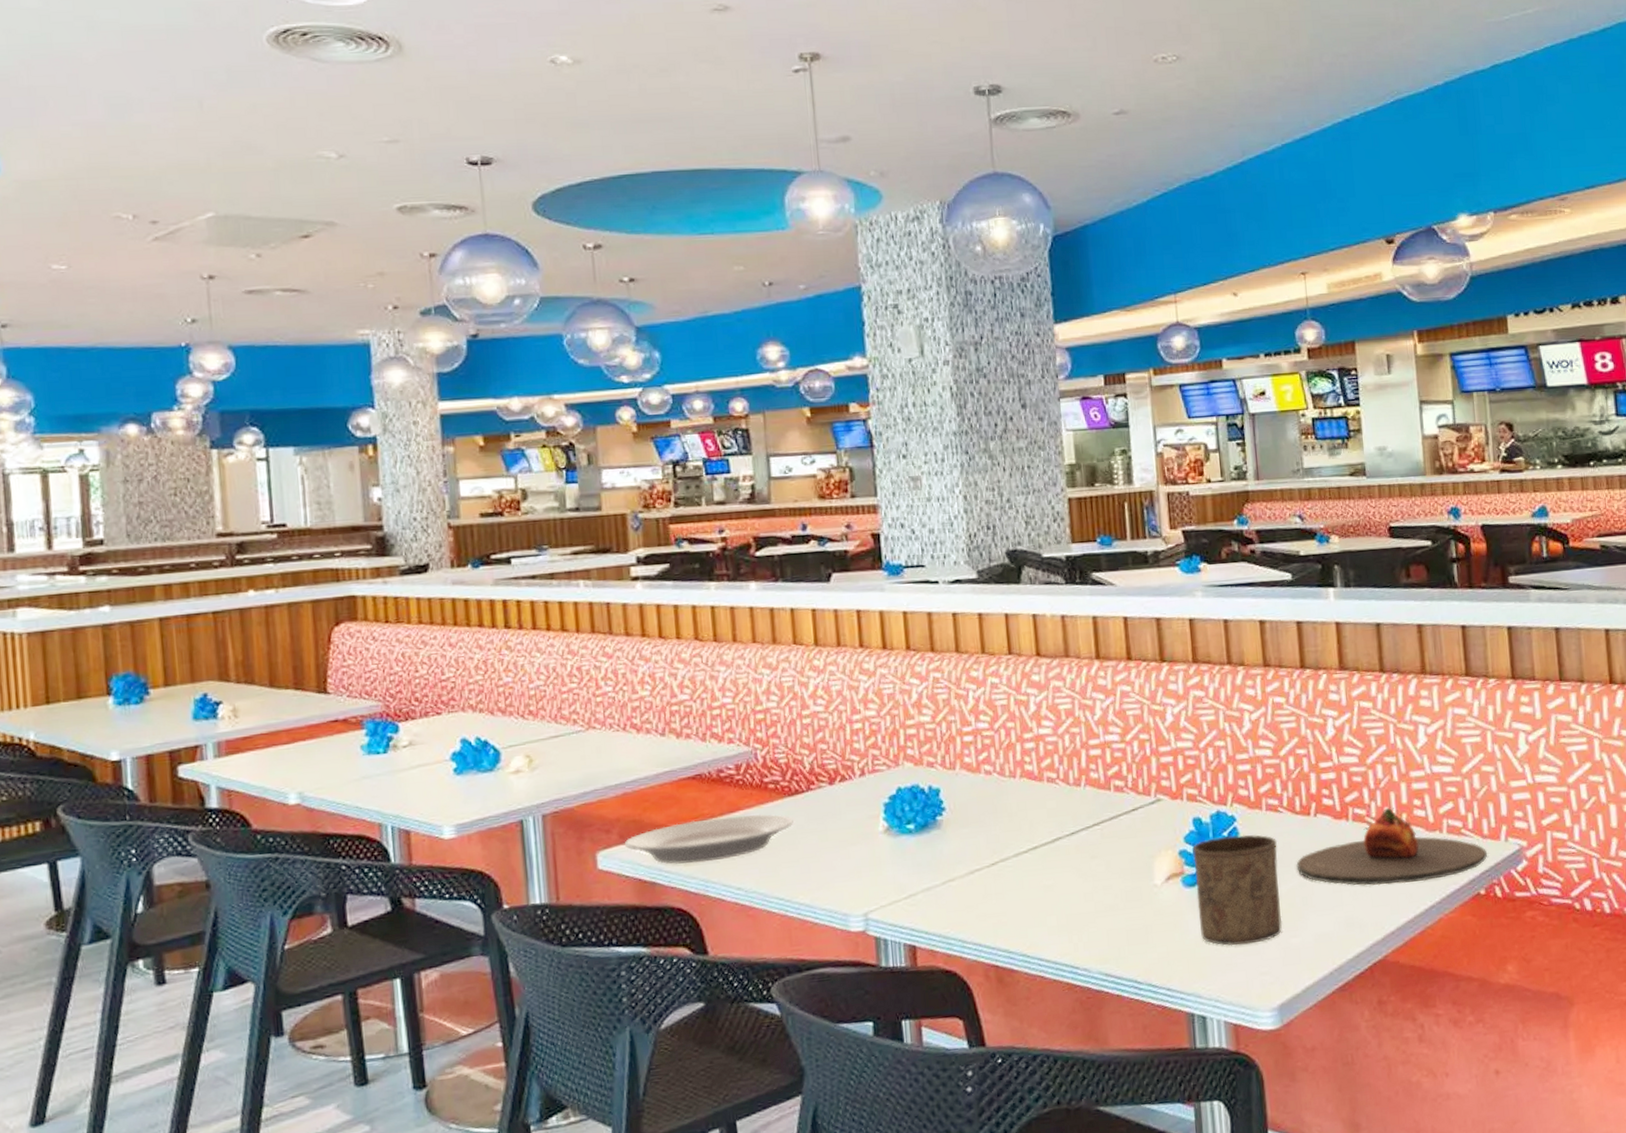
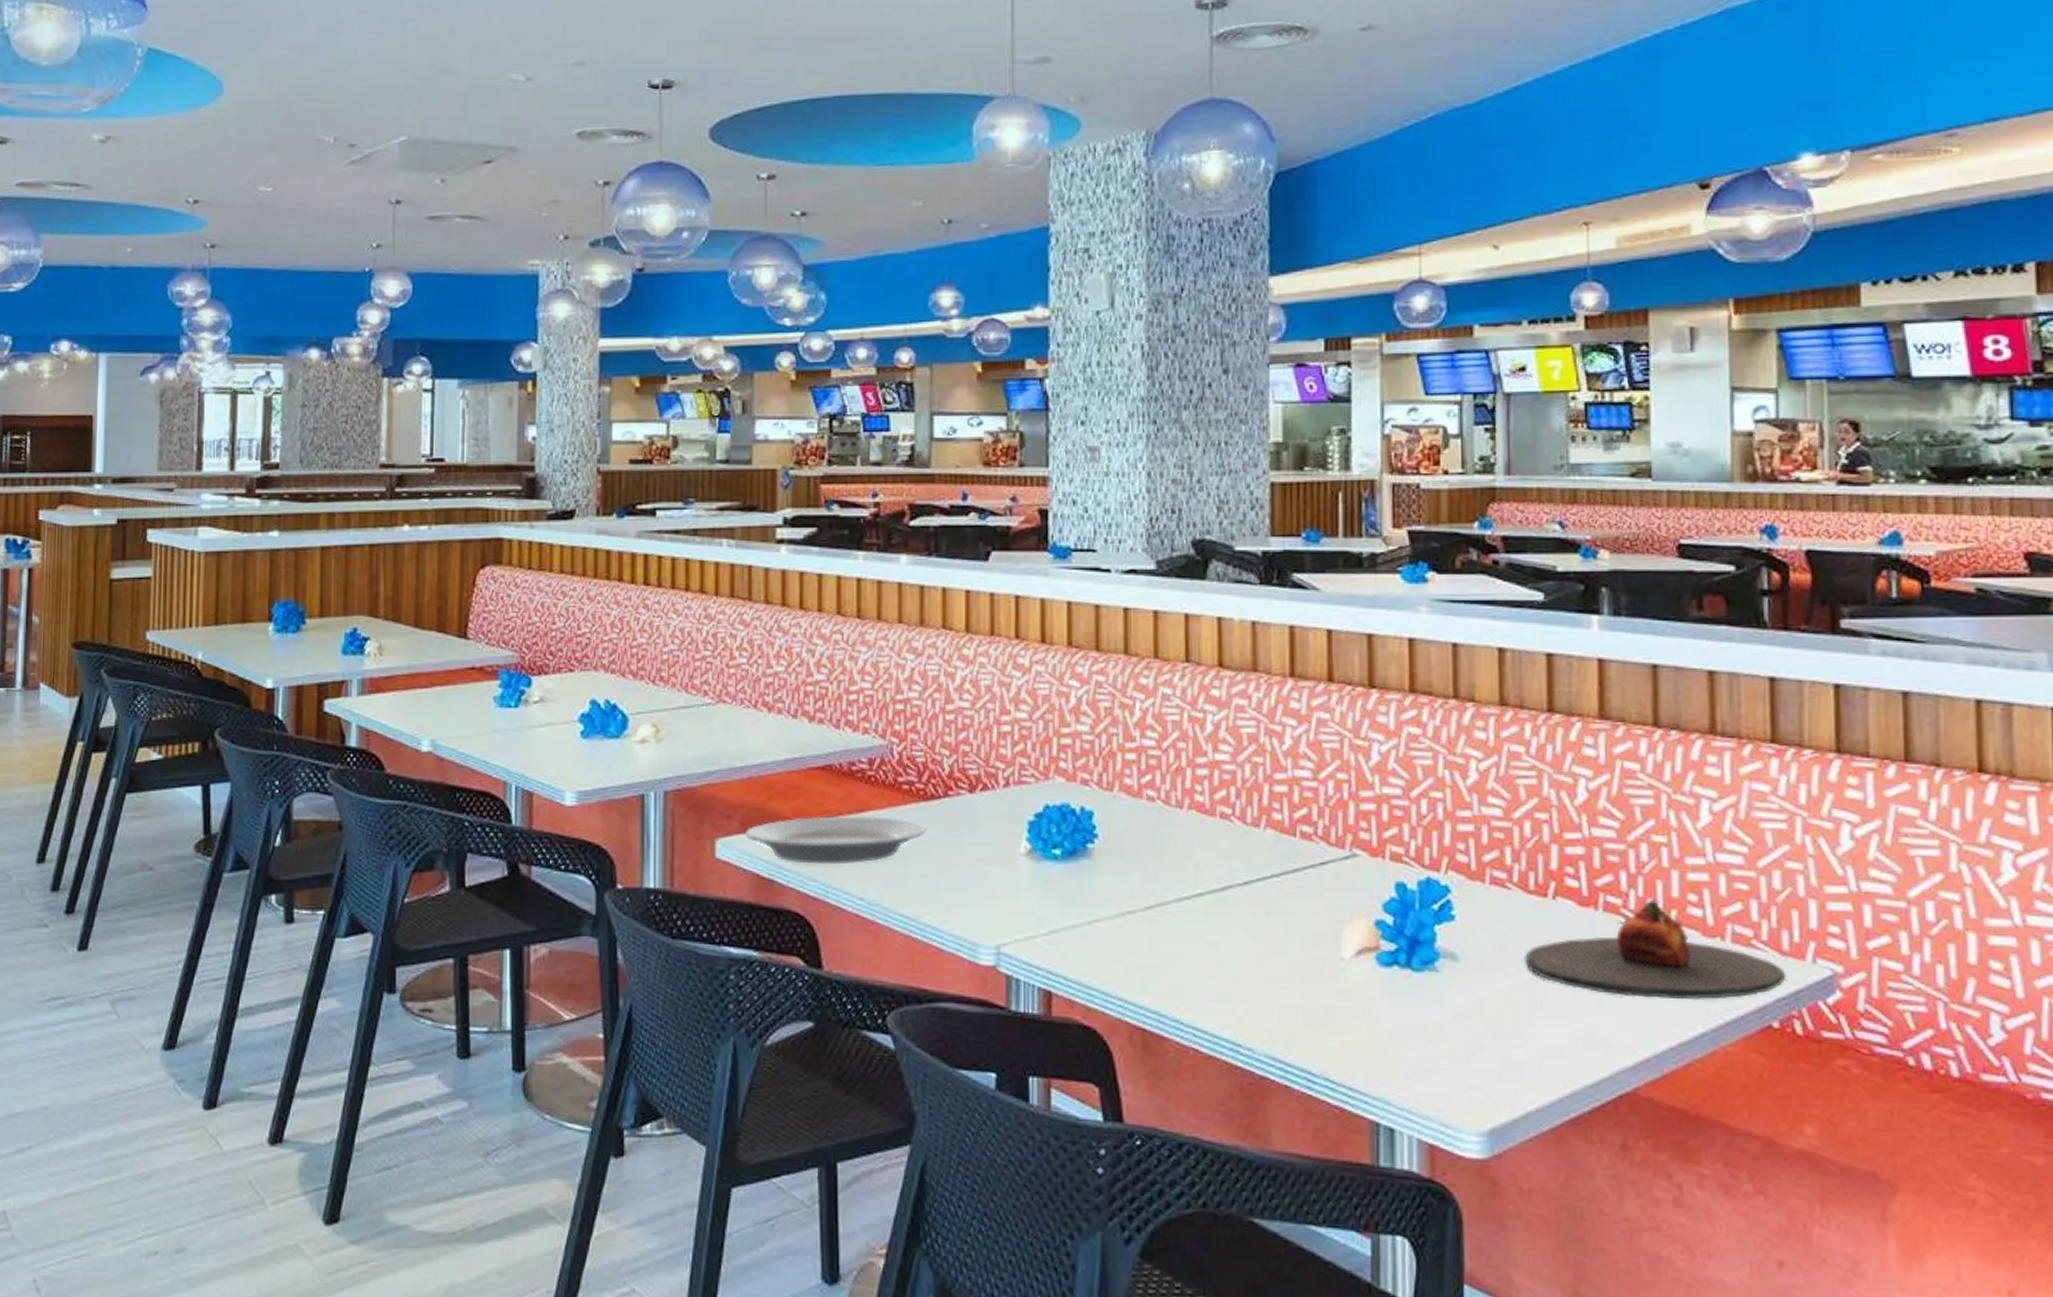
cup: present [1192,834,1283,946] -> none [1392,909,1502,1048]

